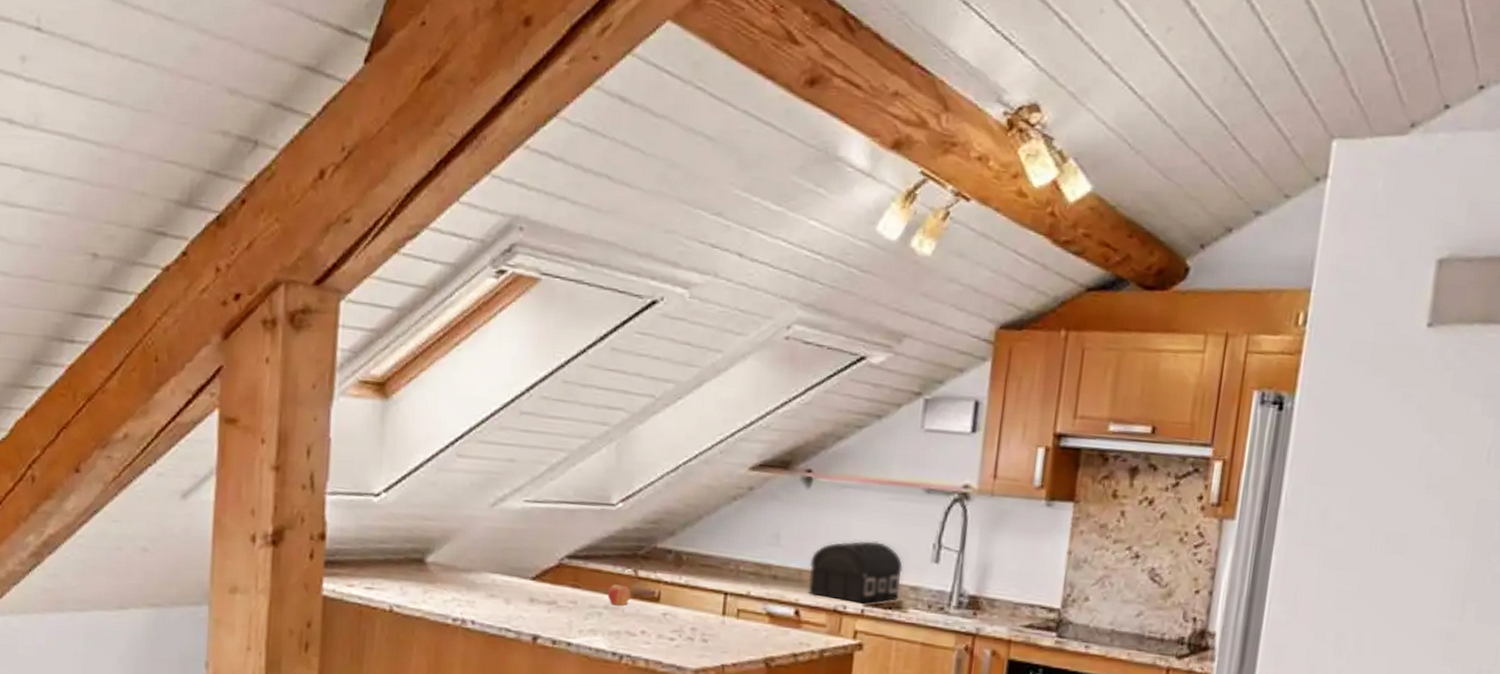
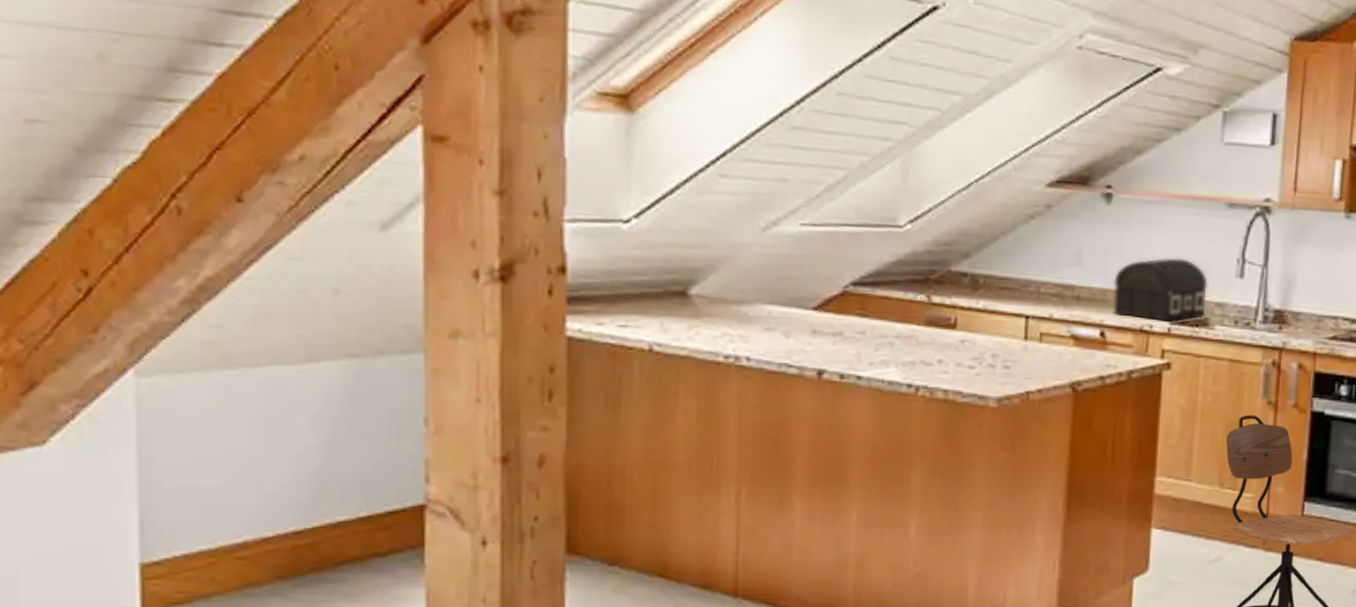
fruit: present [607,582,631,606] -> none [898,309,925,335]

